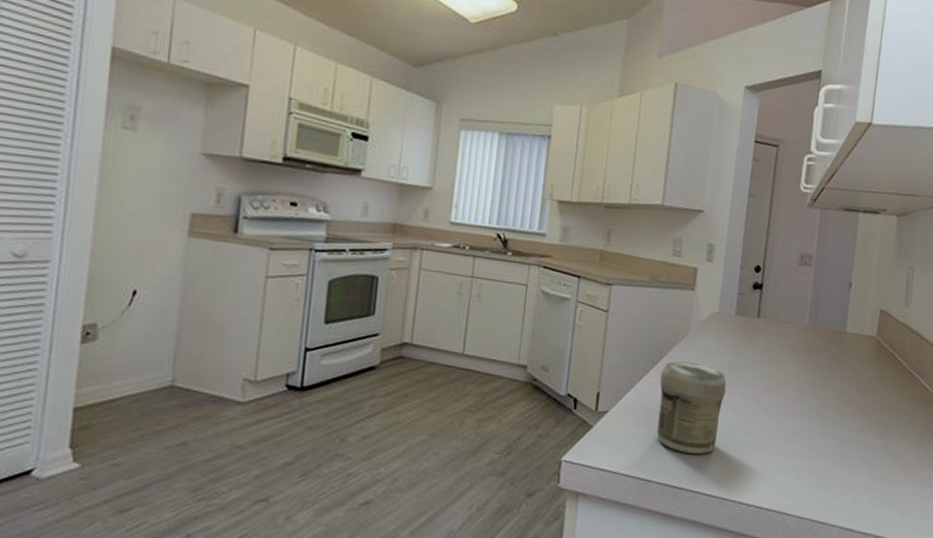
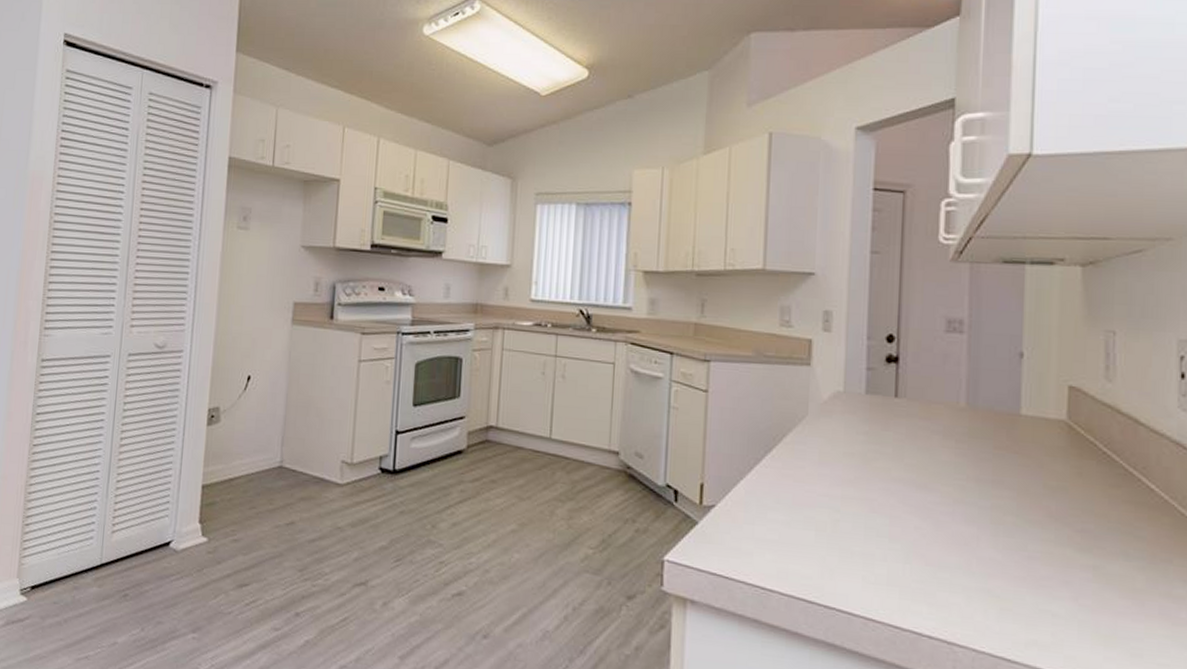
jar: present [657,361,727,454] -> none [775,449,860,562]

